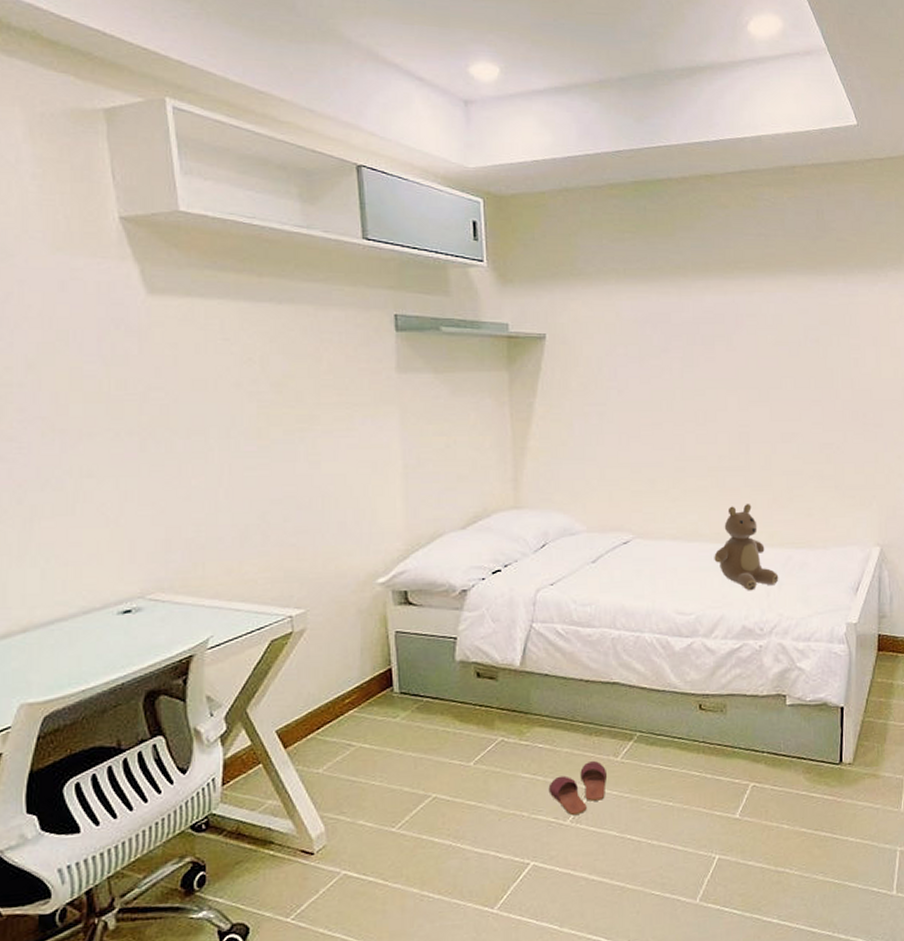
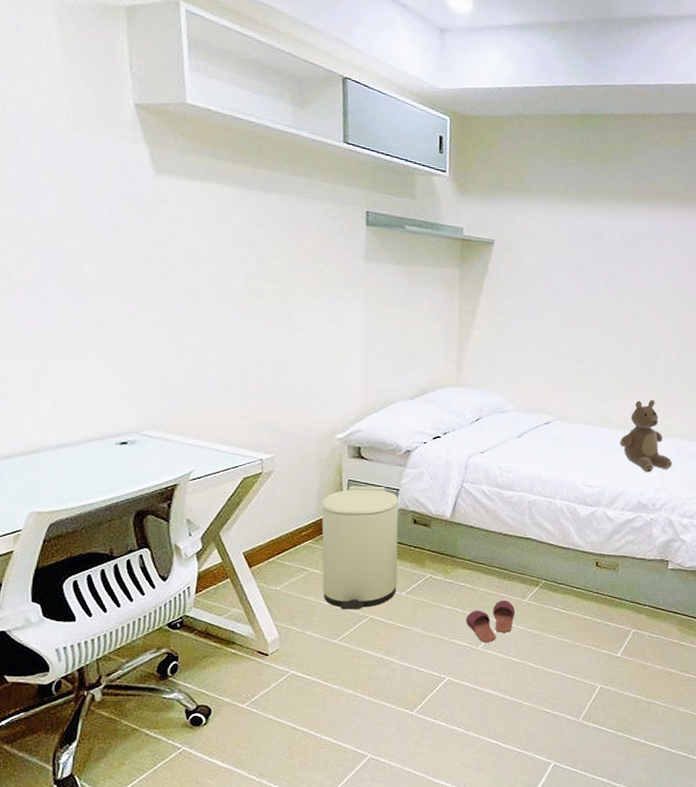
pedal bin: none [365,636,463,791] -> present [321,486,399,610]

